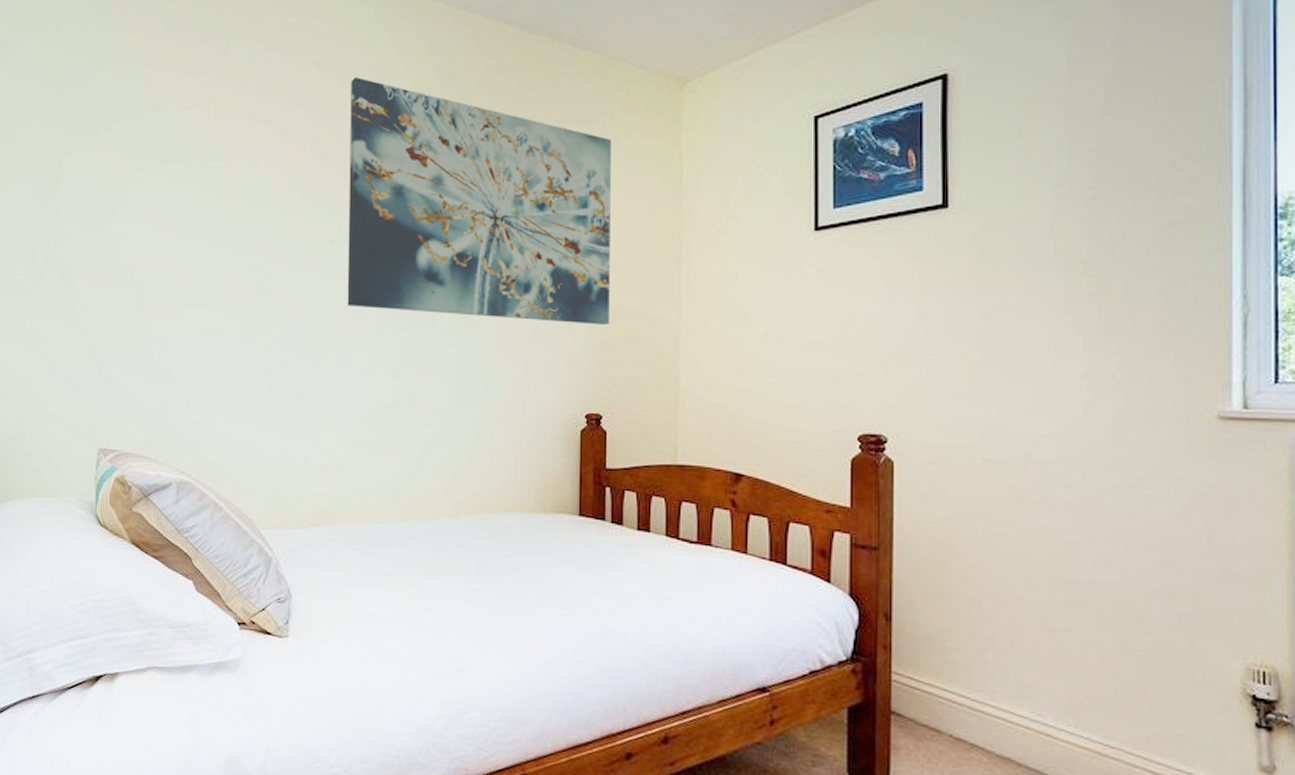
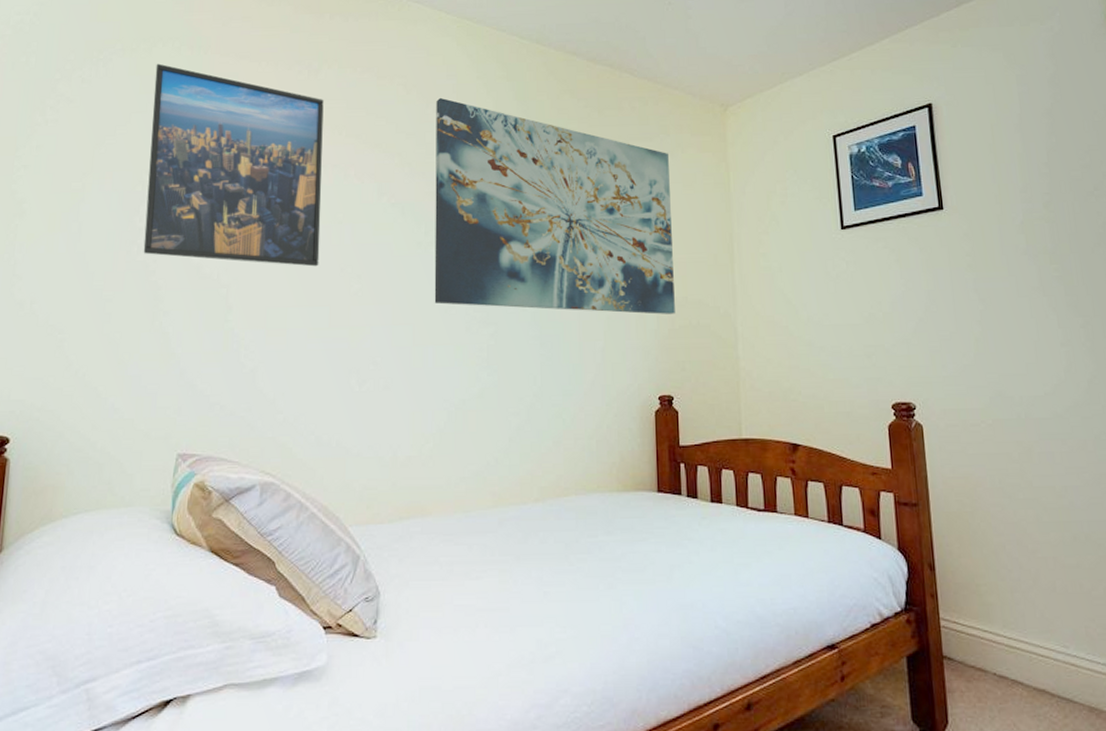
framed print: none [59,44,233,264] -> present [143,63,324,267]

